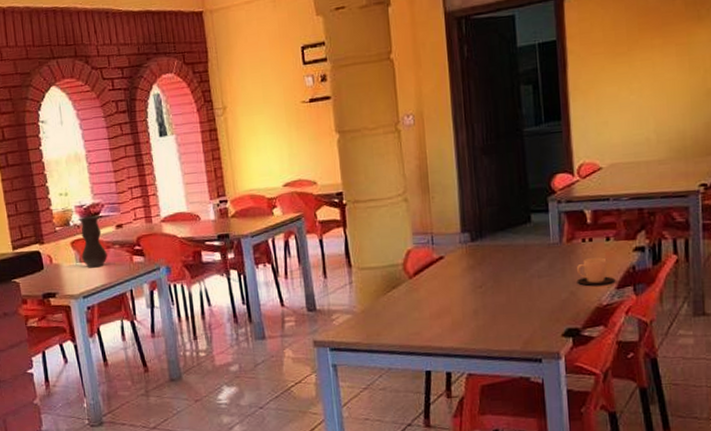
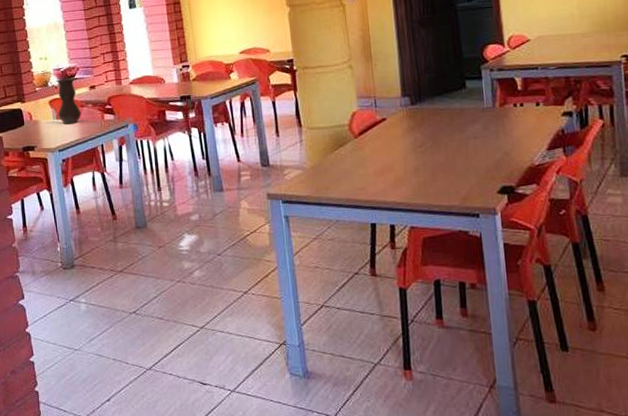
cup: present [576,257,616,285] -> none [510,121,546,147]

